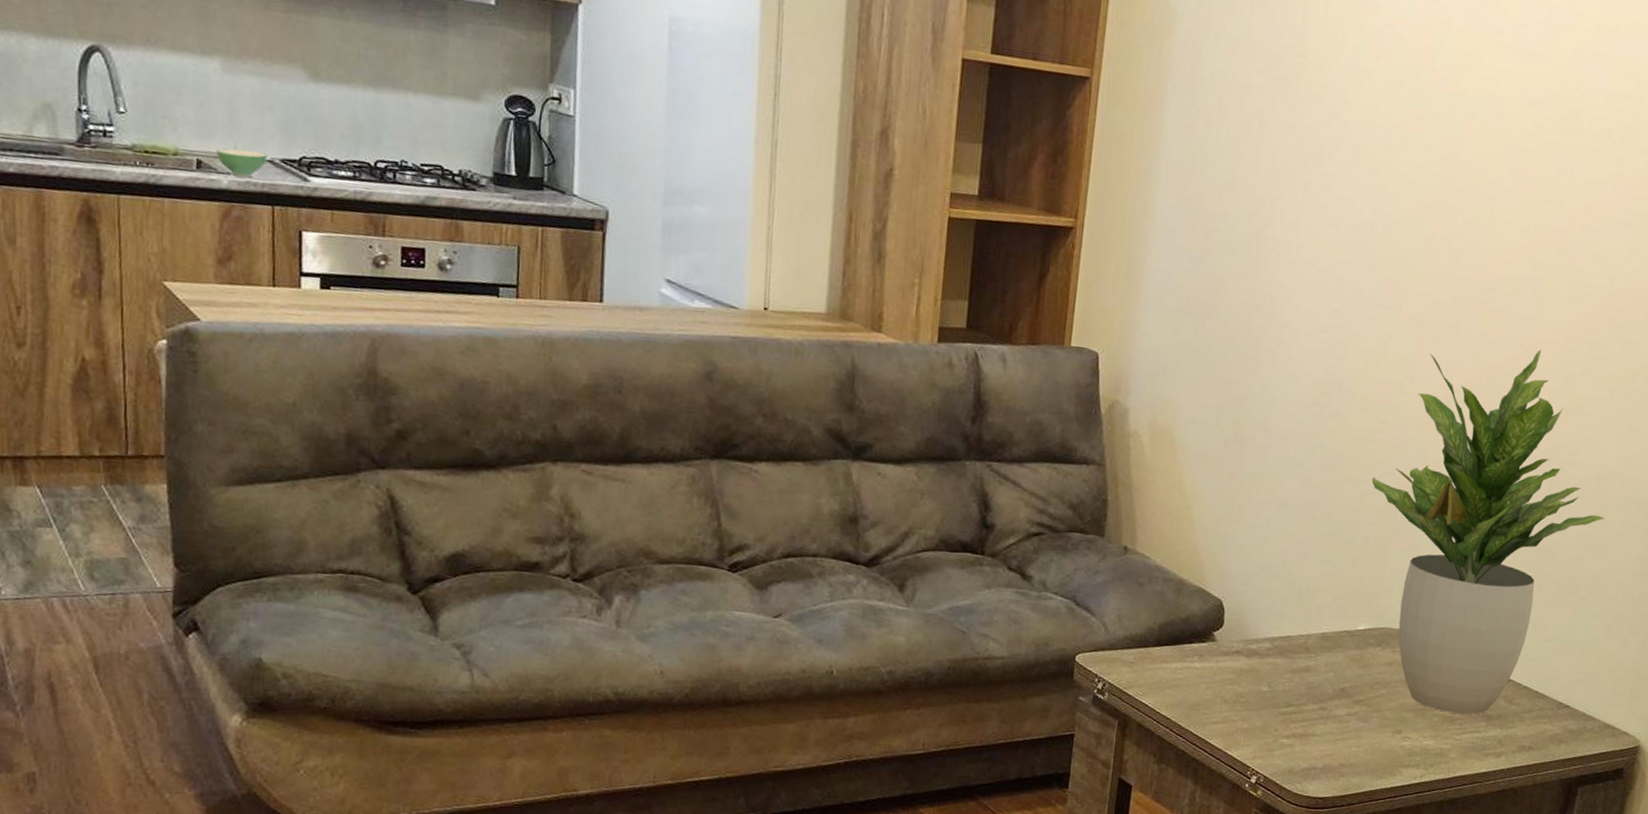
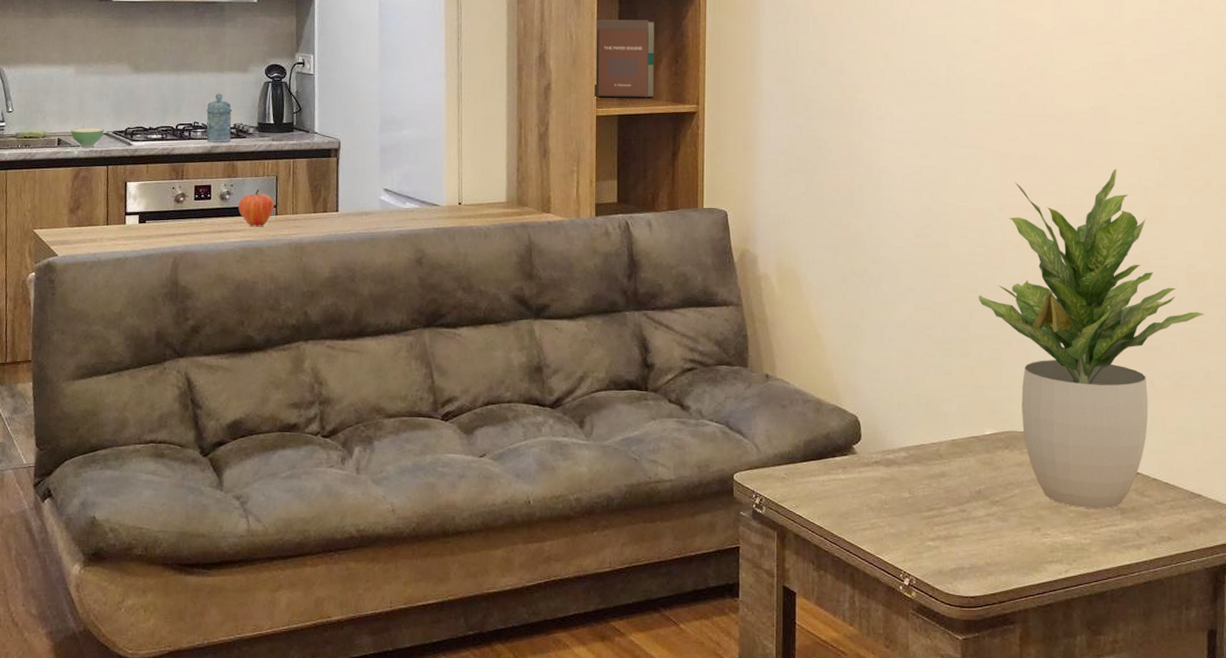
canister: none [419,124,457,195] -> present [206,93,233,144]
fruit: none [463,261,515,311] -> present [238,189,275,227]
books: none [948,93,1032,204] -> present [594,19,654,99]

